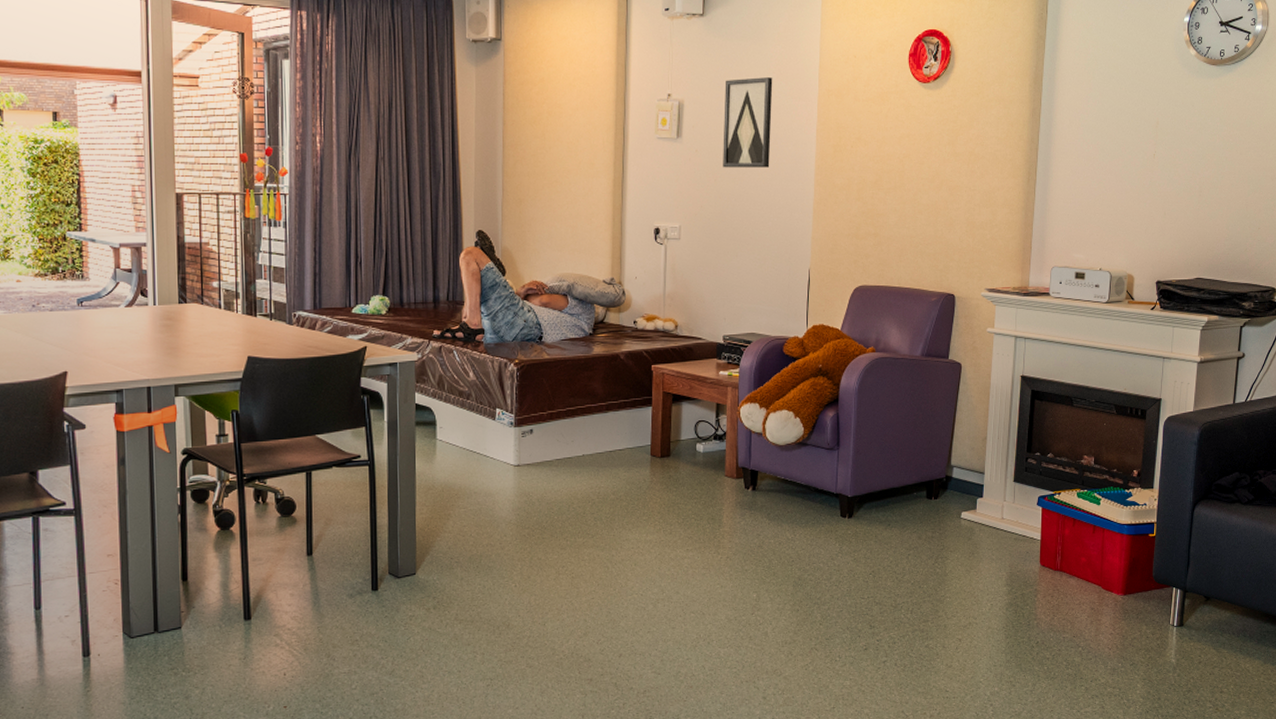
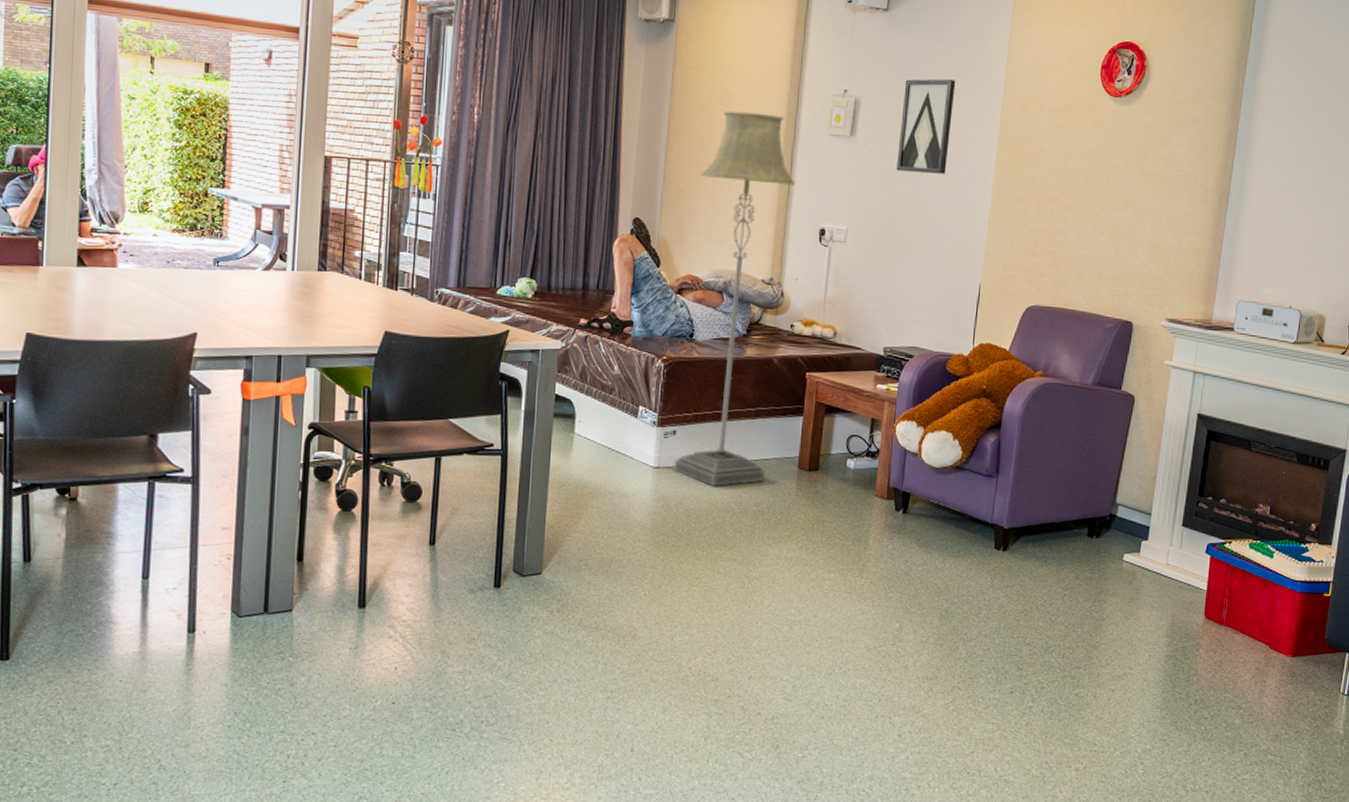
floor lamp: none [533,122,628,479] -> present [674,111,795,486]

